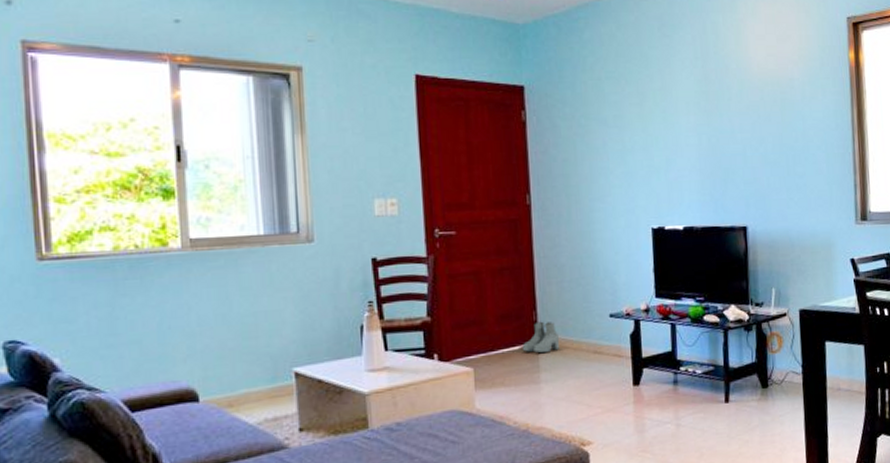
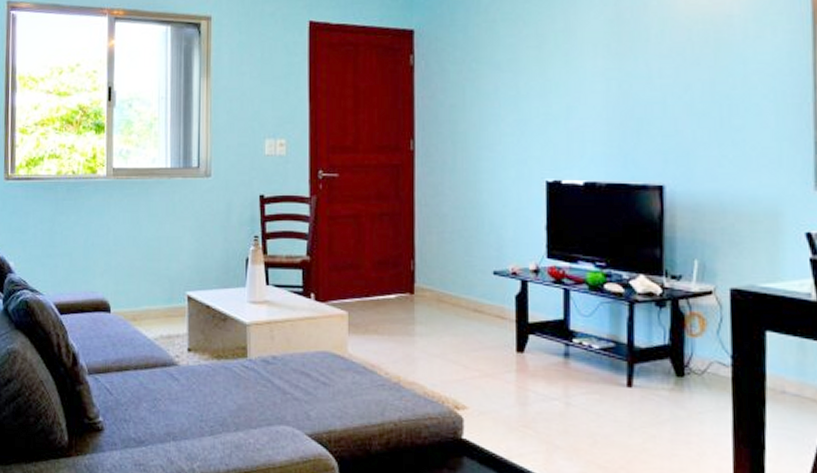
boots: present [522,321,559,354] -> none [397,271,436,305]

